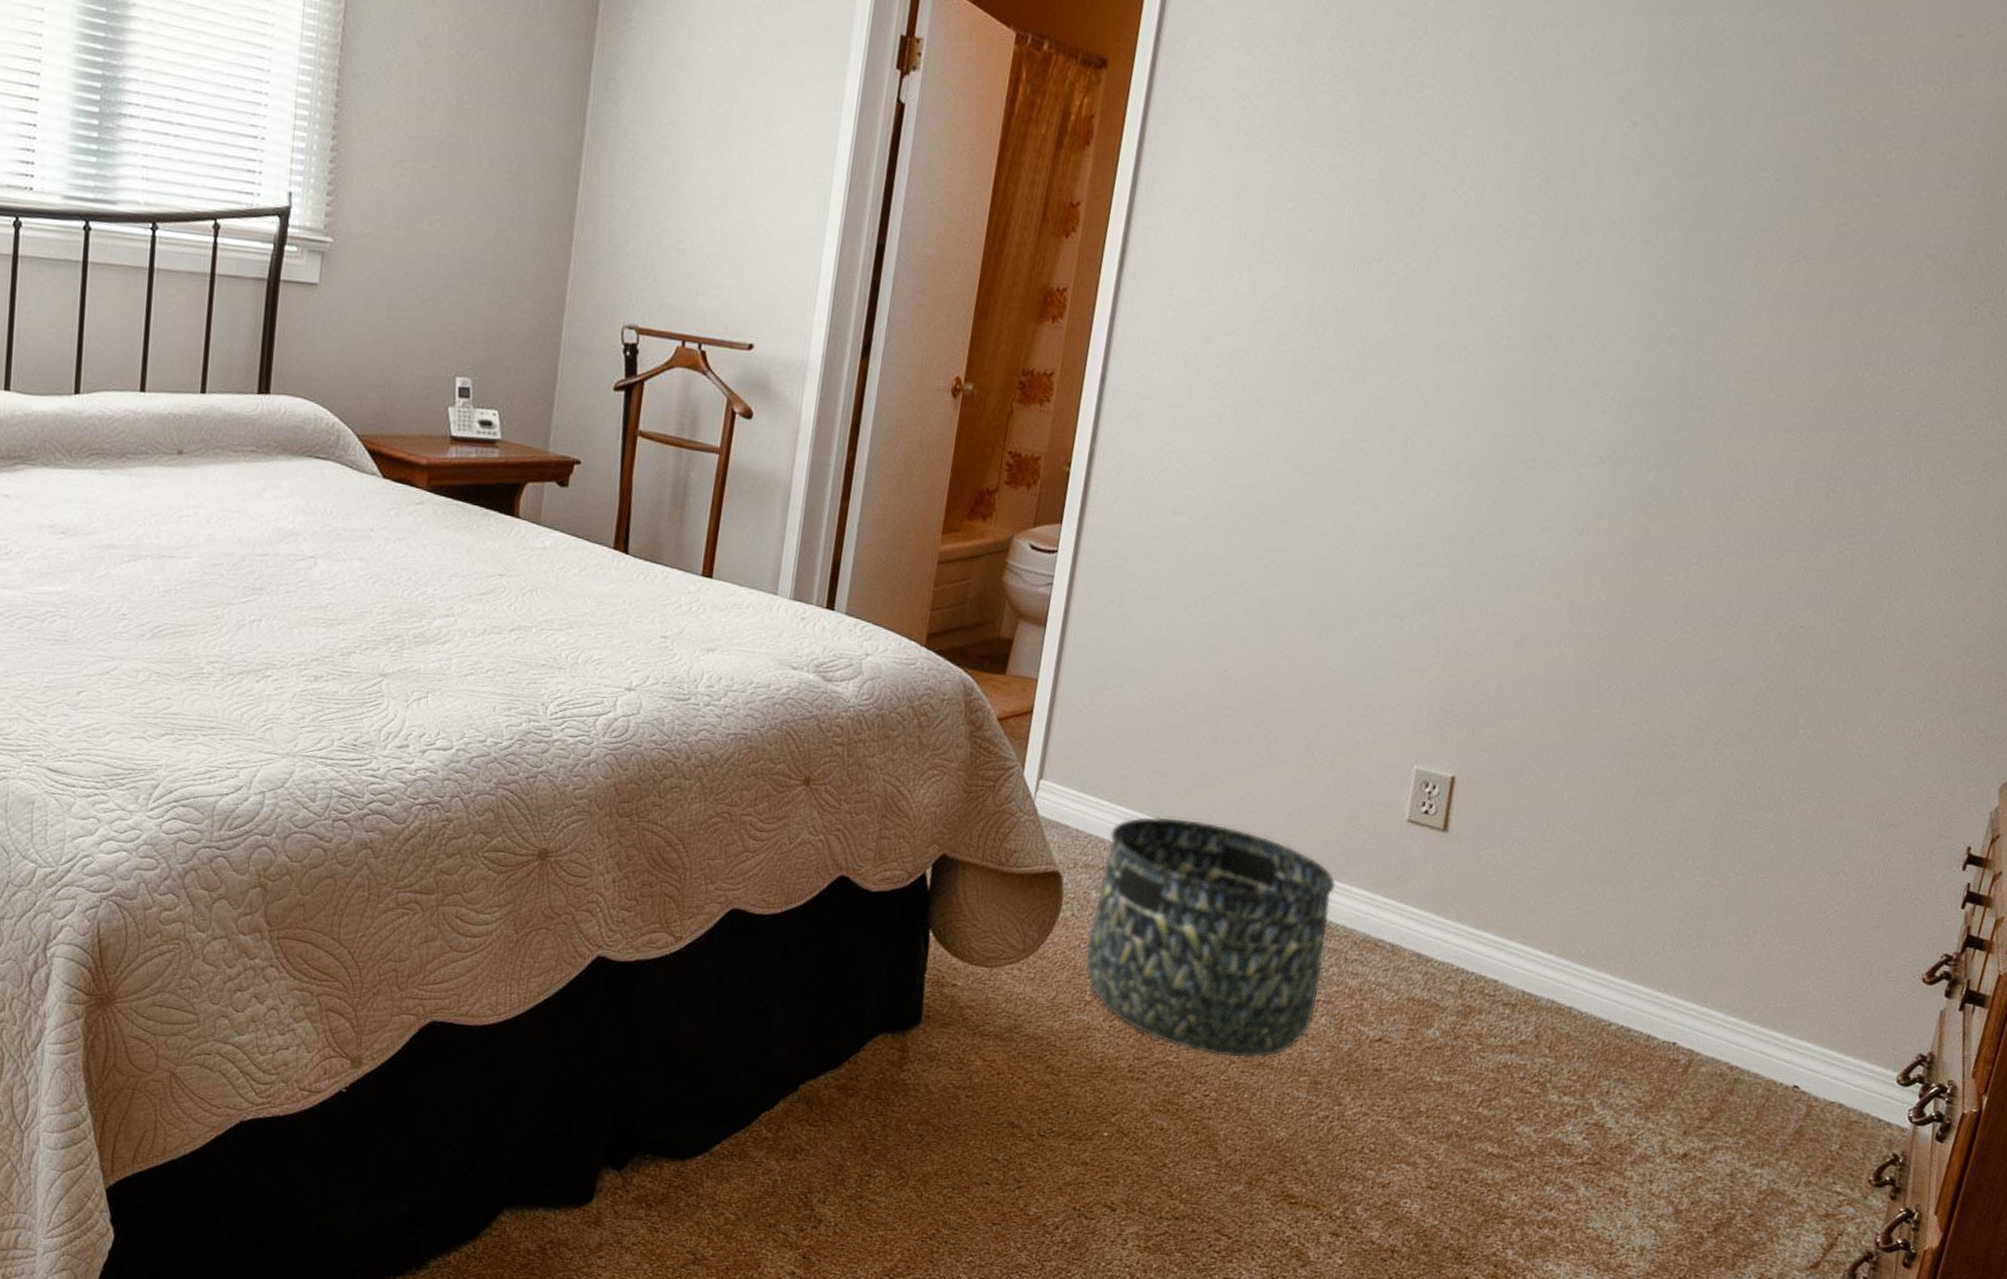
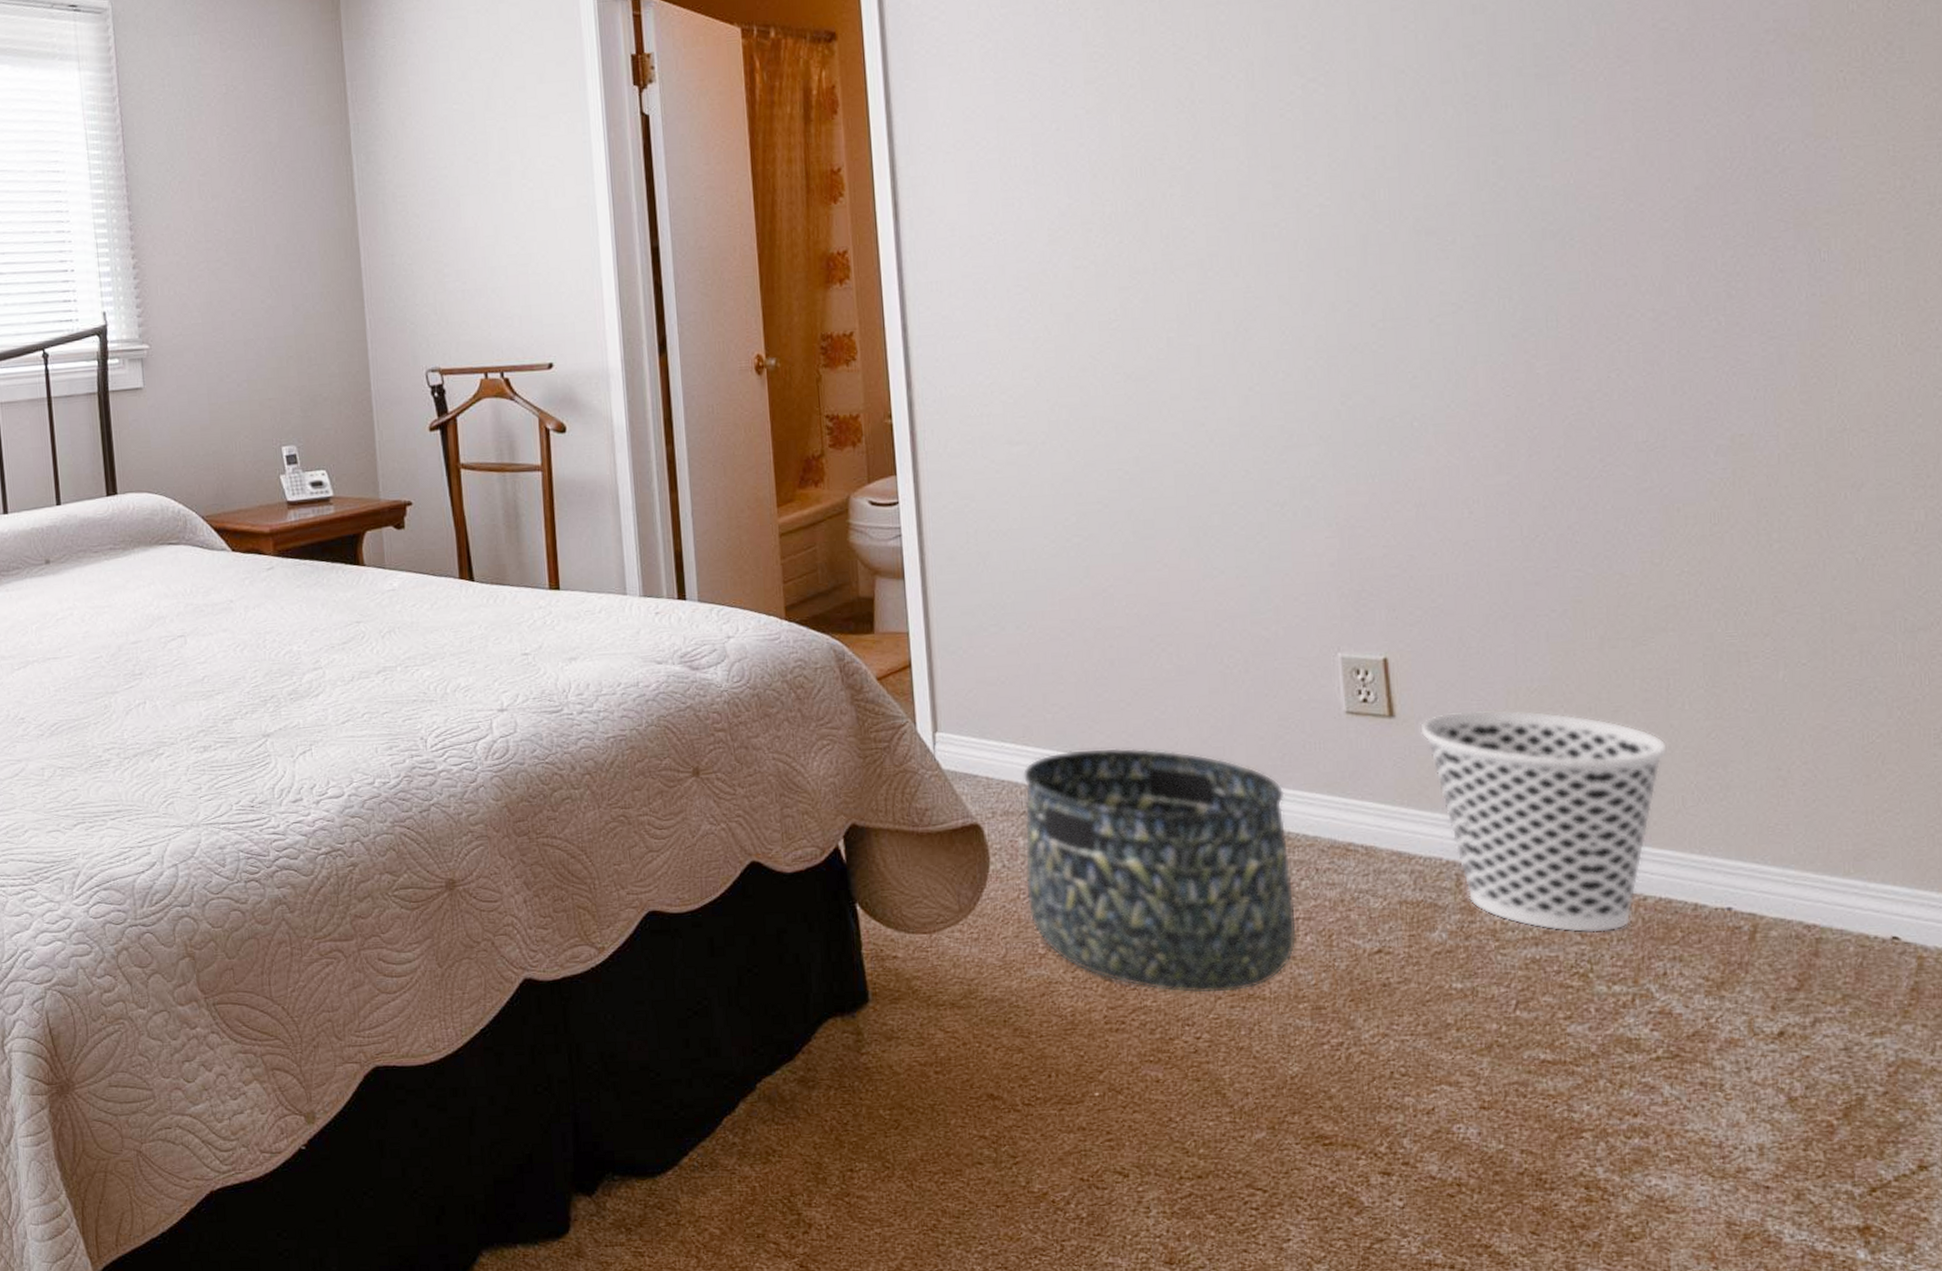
wastebasket: none [1465,834,1665,1050] -> present [1421,709,1668,933]

